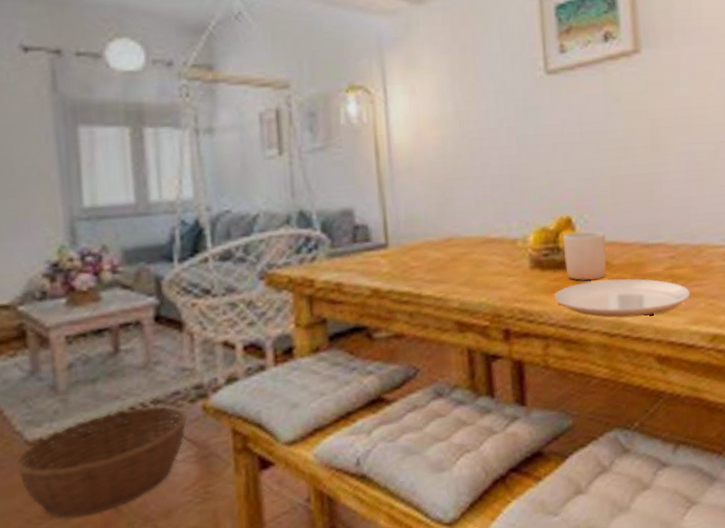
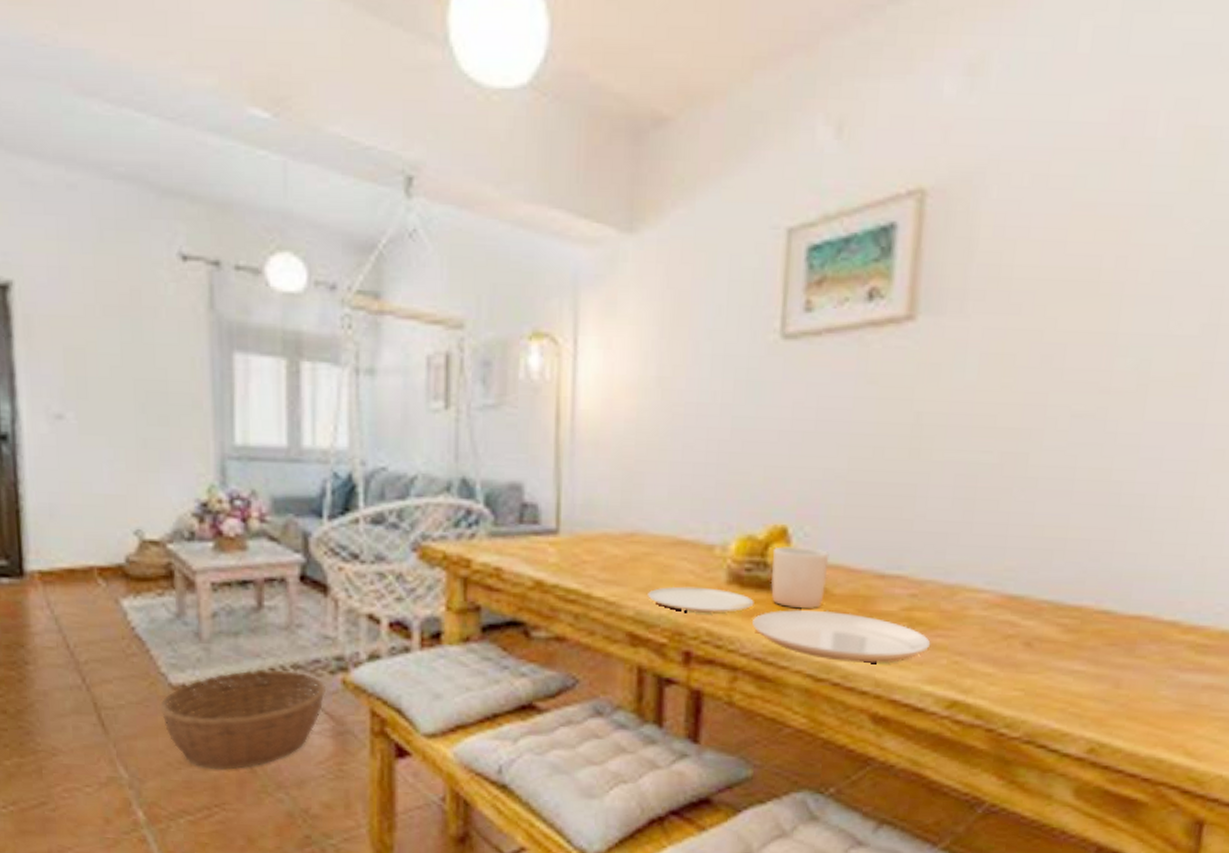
plate: none [468,274,554,297] -> present [648,586,754,614]

